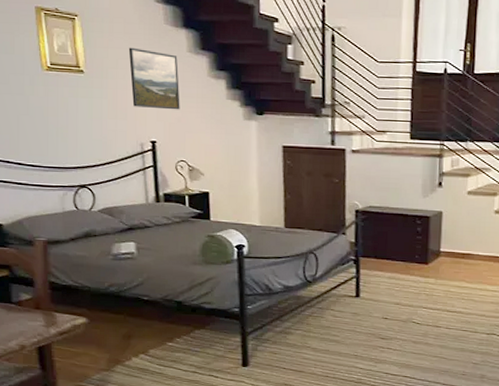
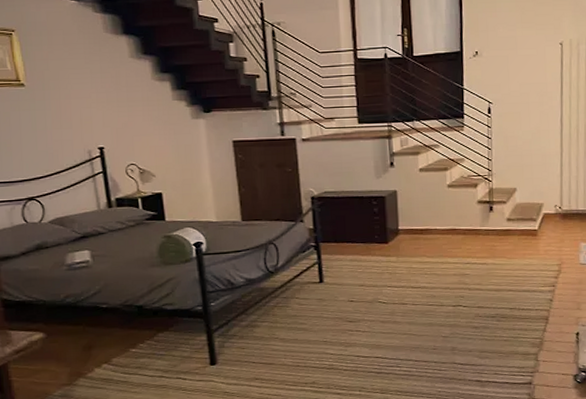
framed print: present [128,47,180,110] -> none [69,57,126,116]

